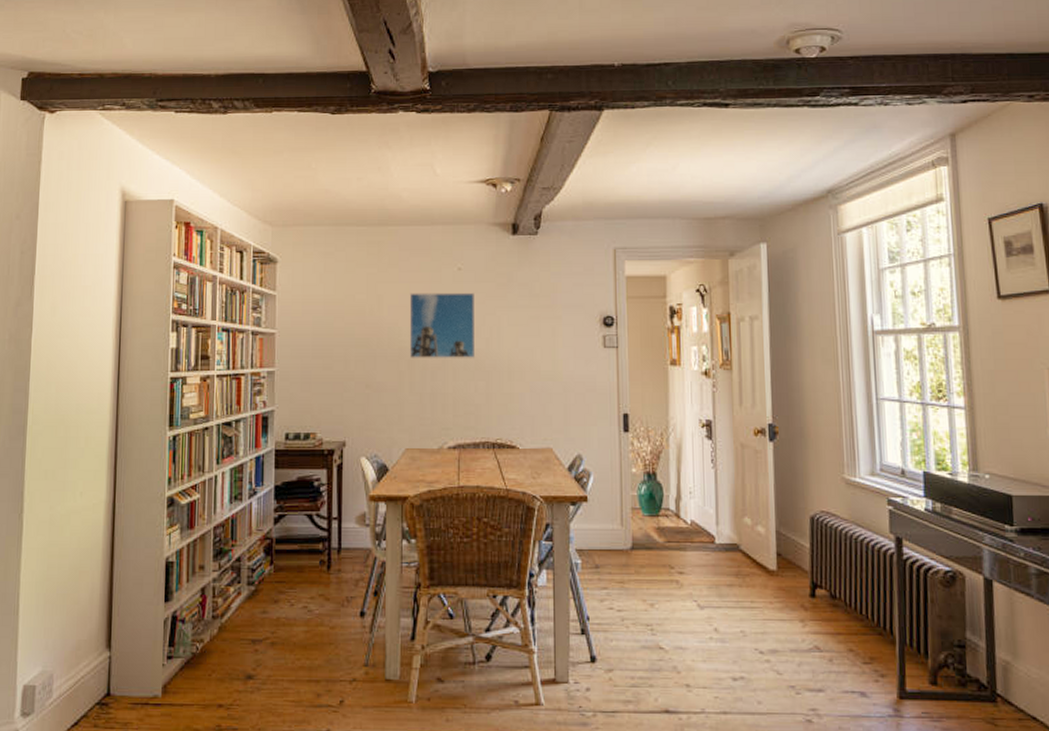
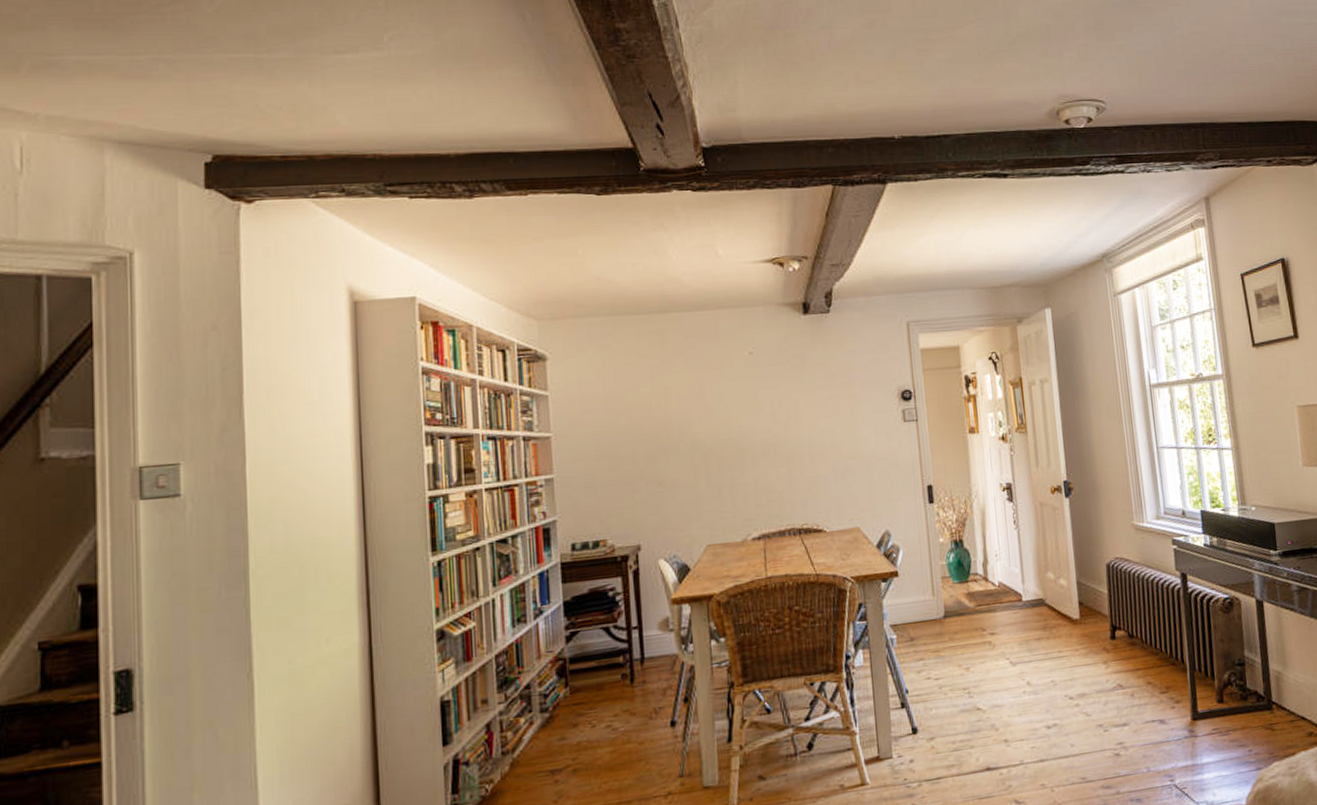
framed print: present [409,292,475,358] -> none [699,376,773,450]

